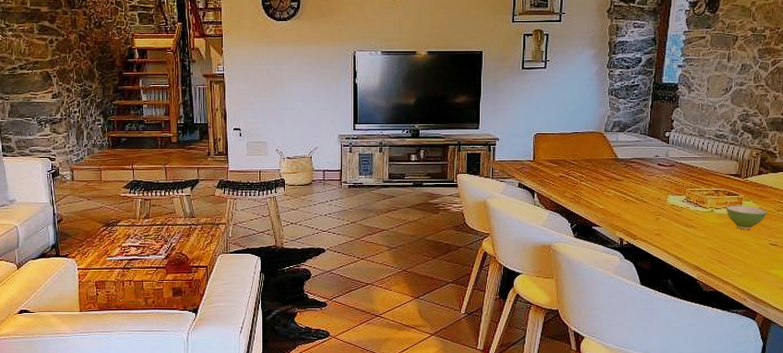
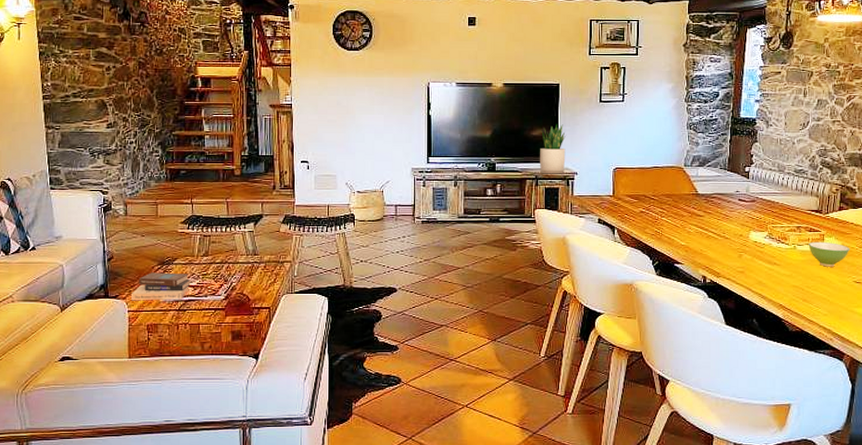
books: none [79,233,134,260] -> present [130,272,191,301]
planter: none [462,90,488,140] -> present [539,123,566,174]

